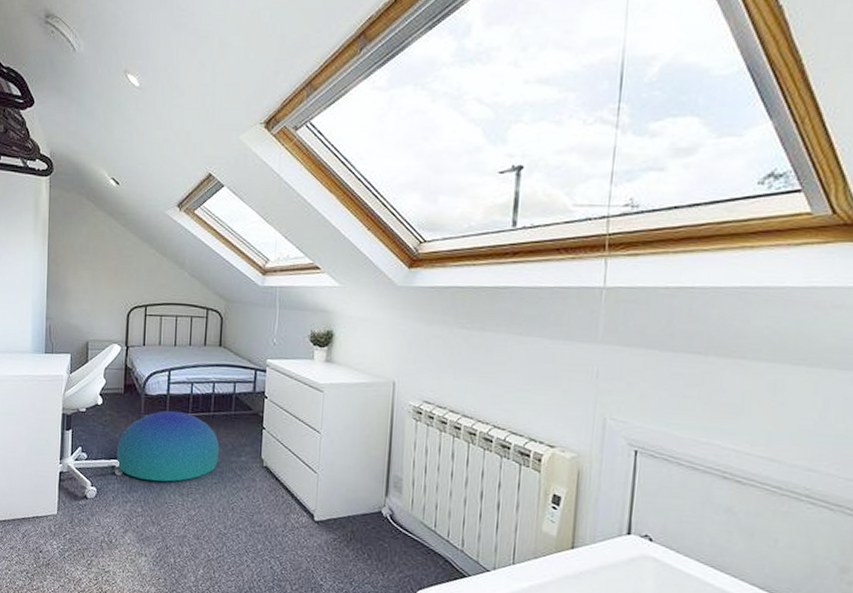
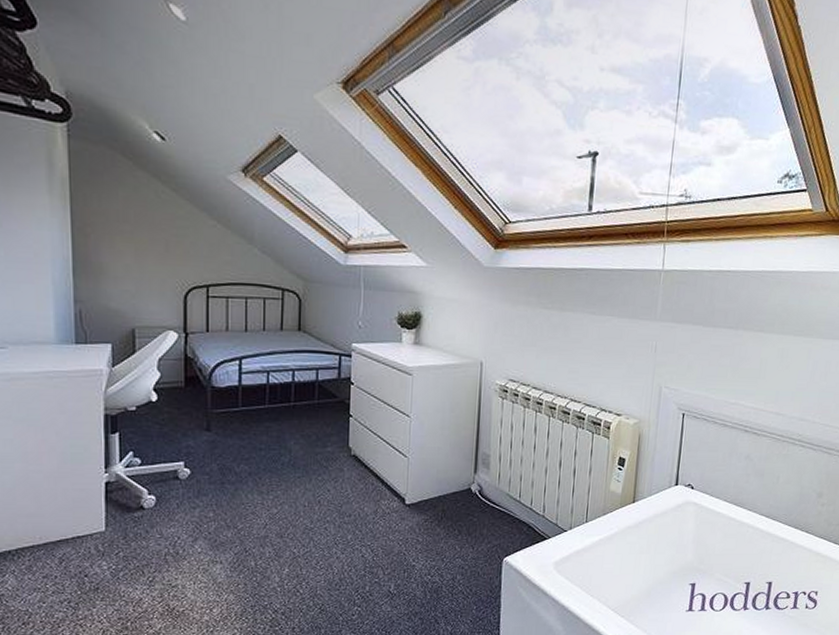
pouf: present [117,410,220,482] -> none [180,403,303,481]

